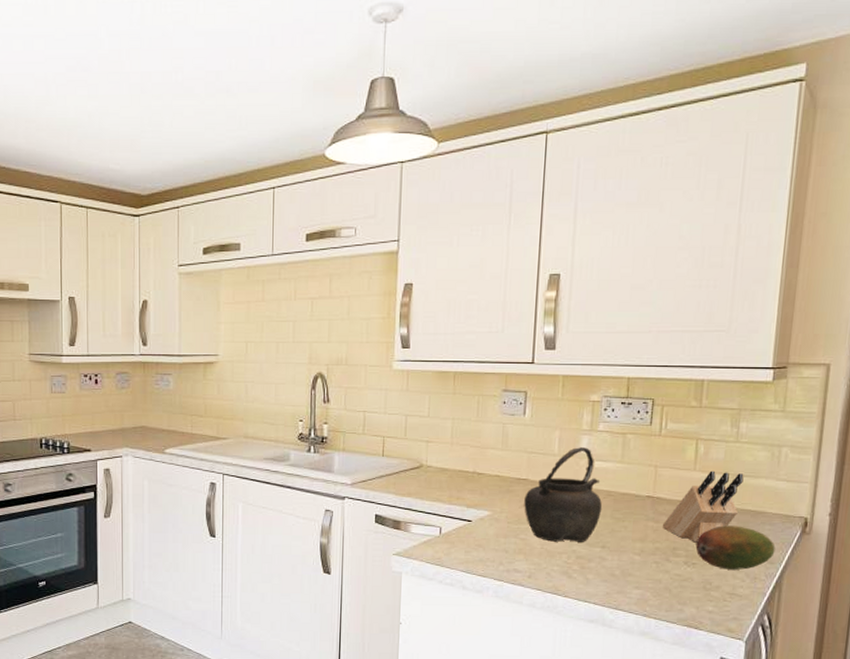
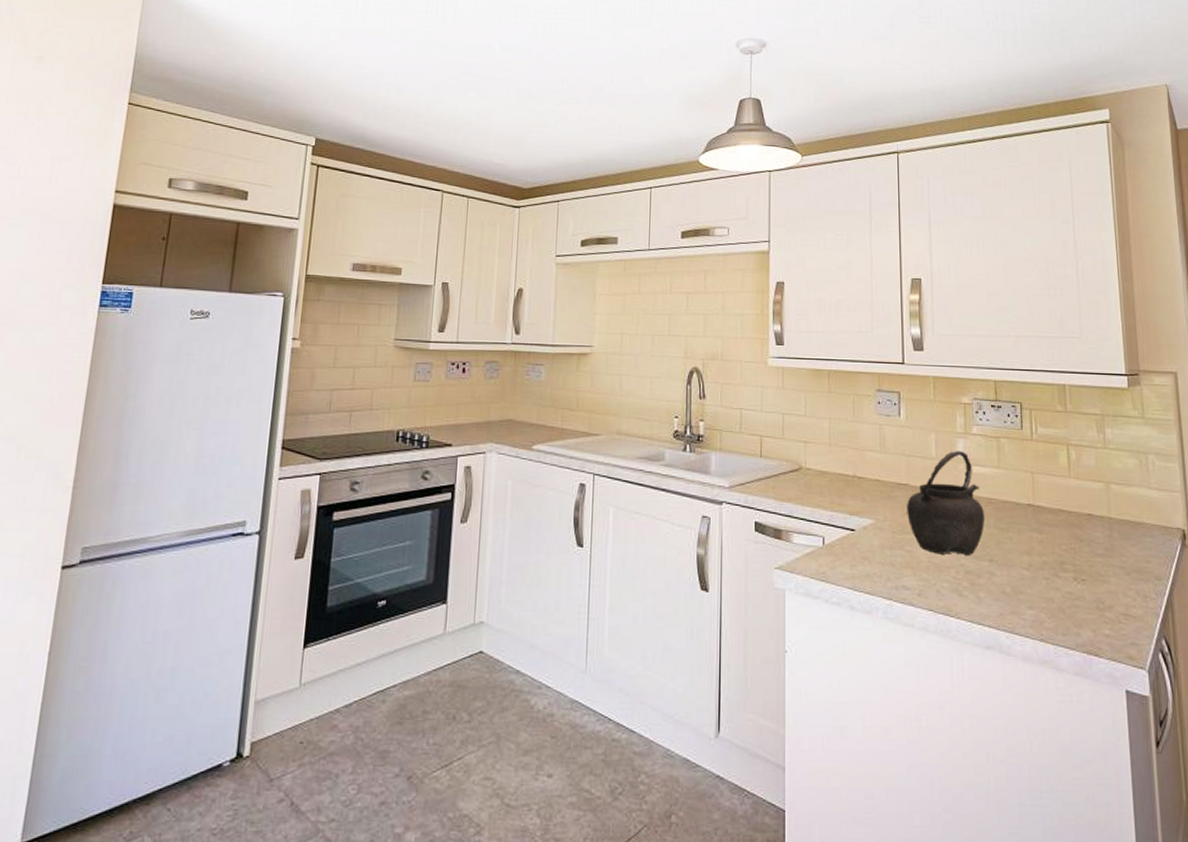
knife block: present [662,470,744,543] -> none [1046,478,1118,556]
fruit: present [695,525,775,570] -> none [1082,537,1160,587]

